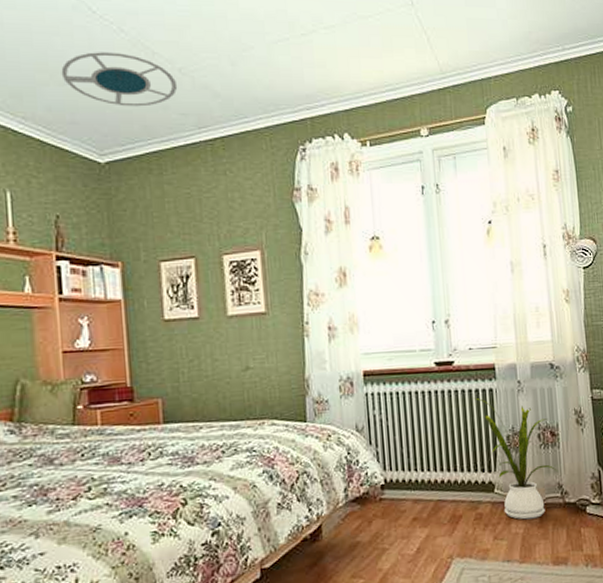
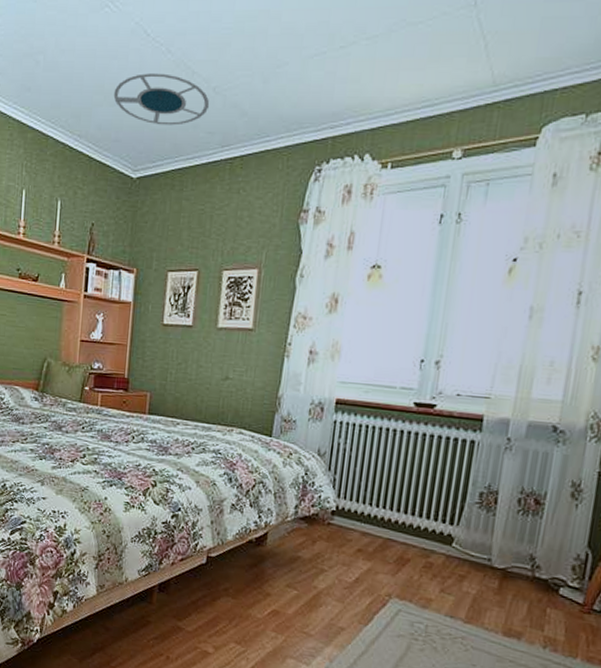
house plant: present [473,397,557,520] -> none [450,446,536,584]

